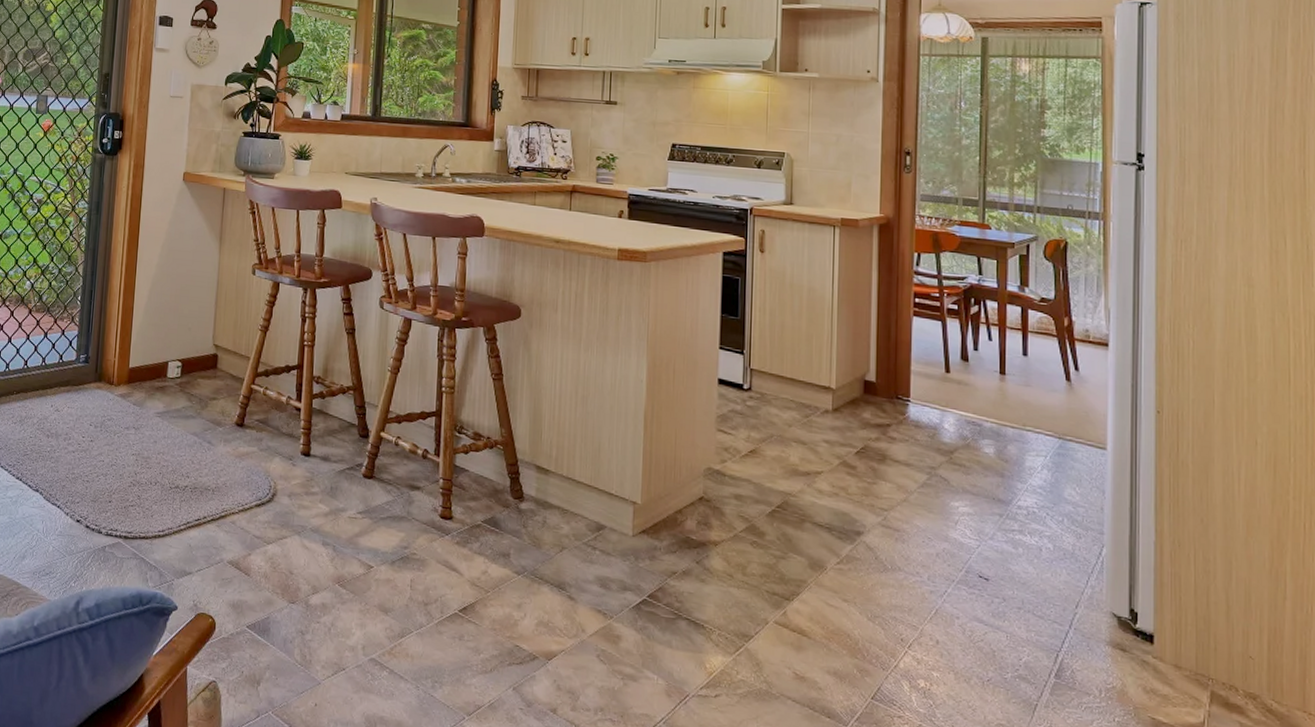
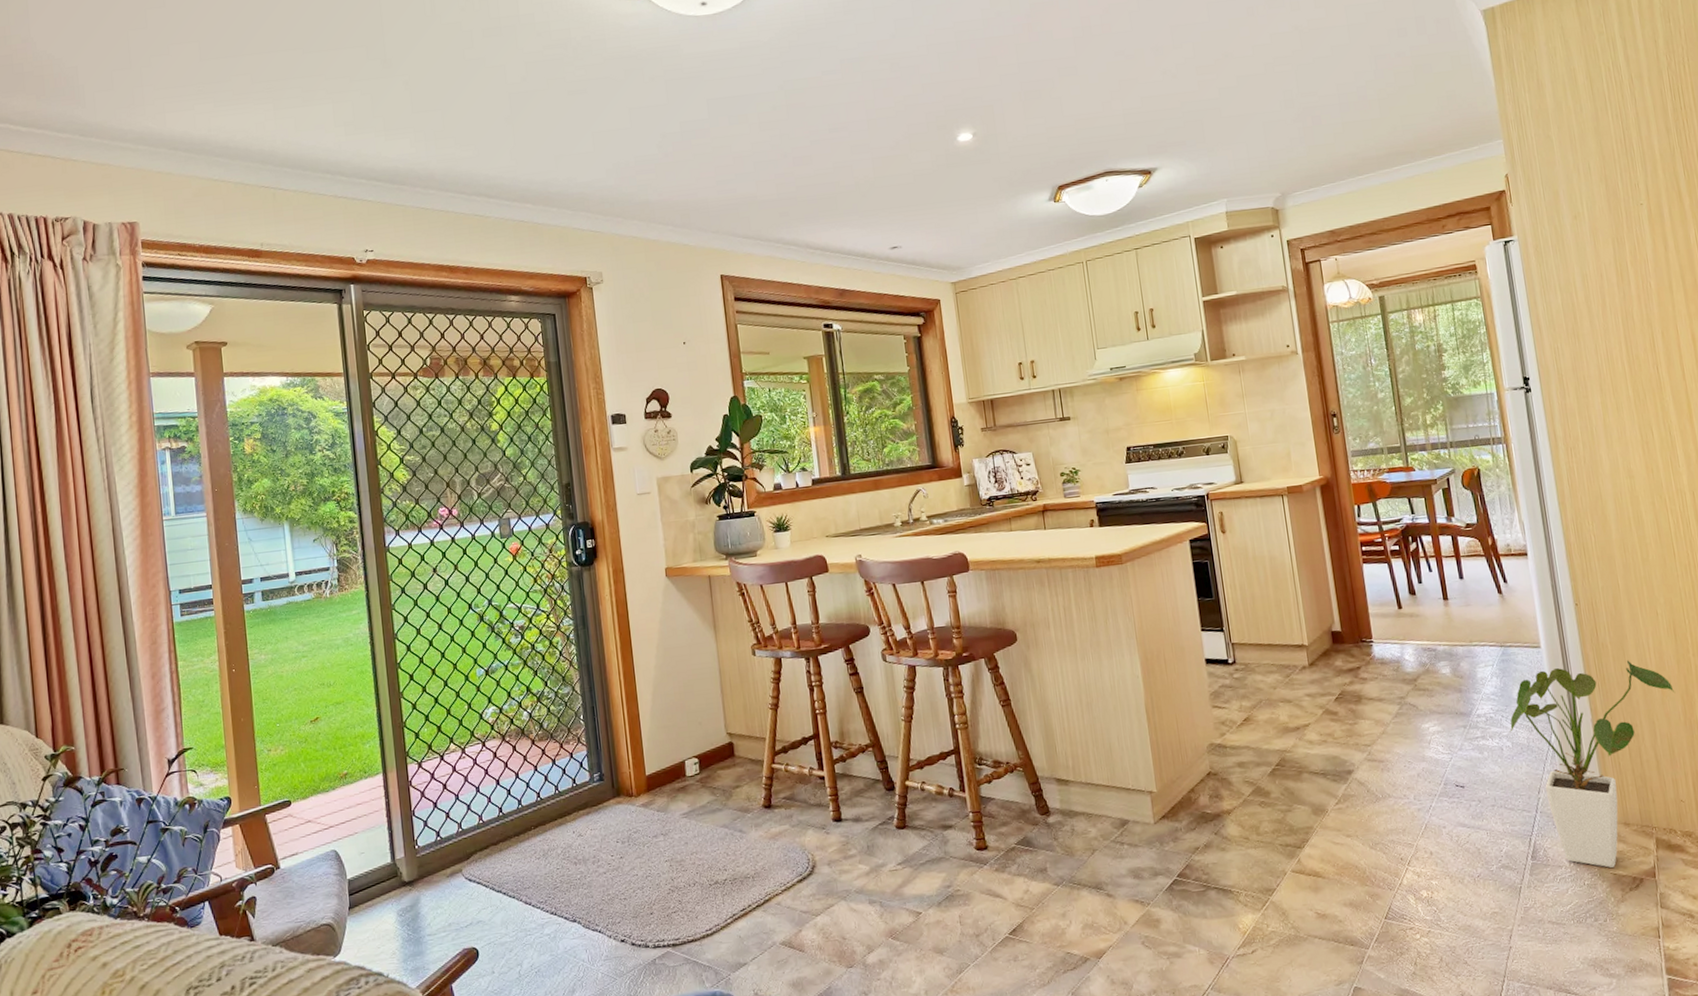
house plant: none [1053,476,1264,711] -> present [1509,660,1676,868]

